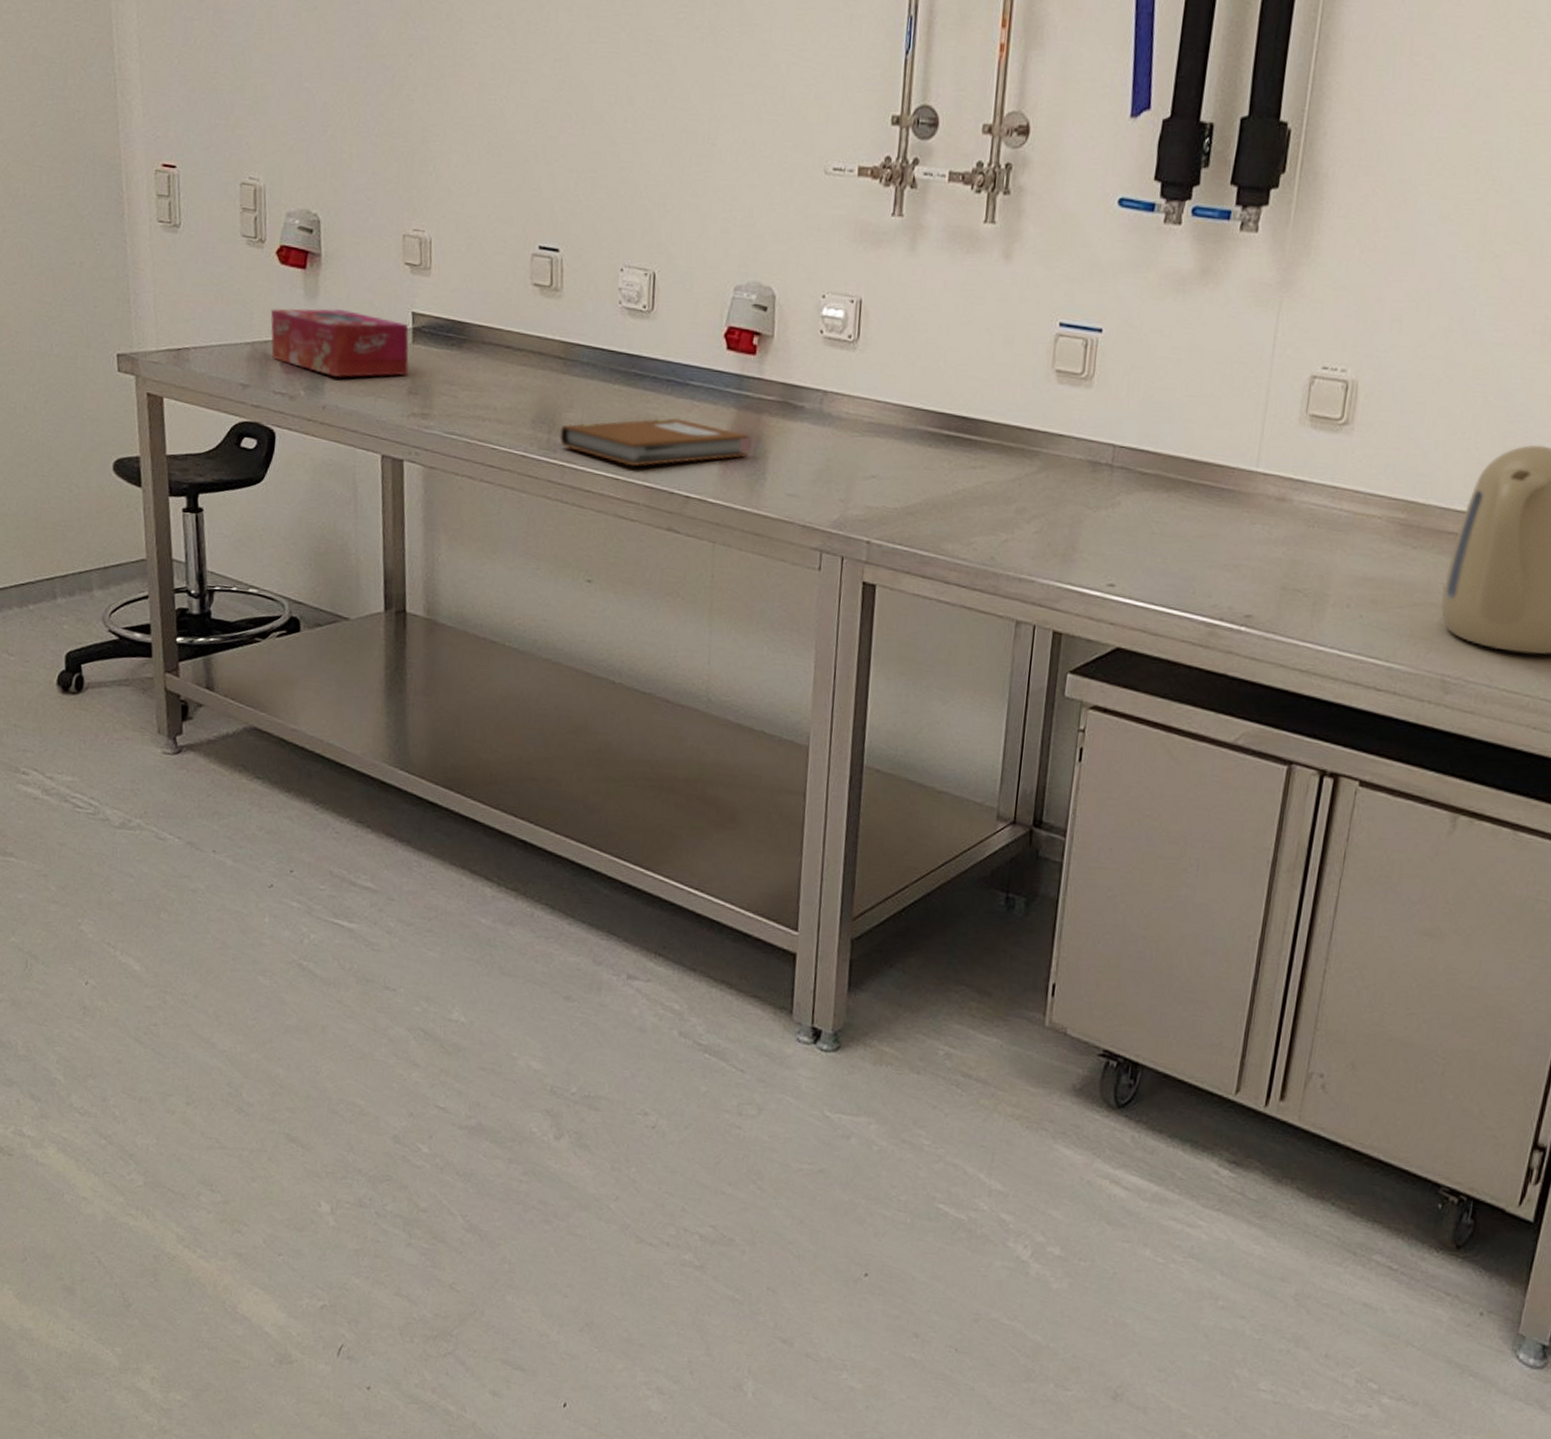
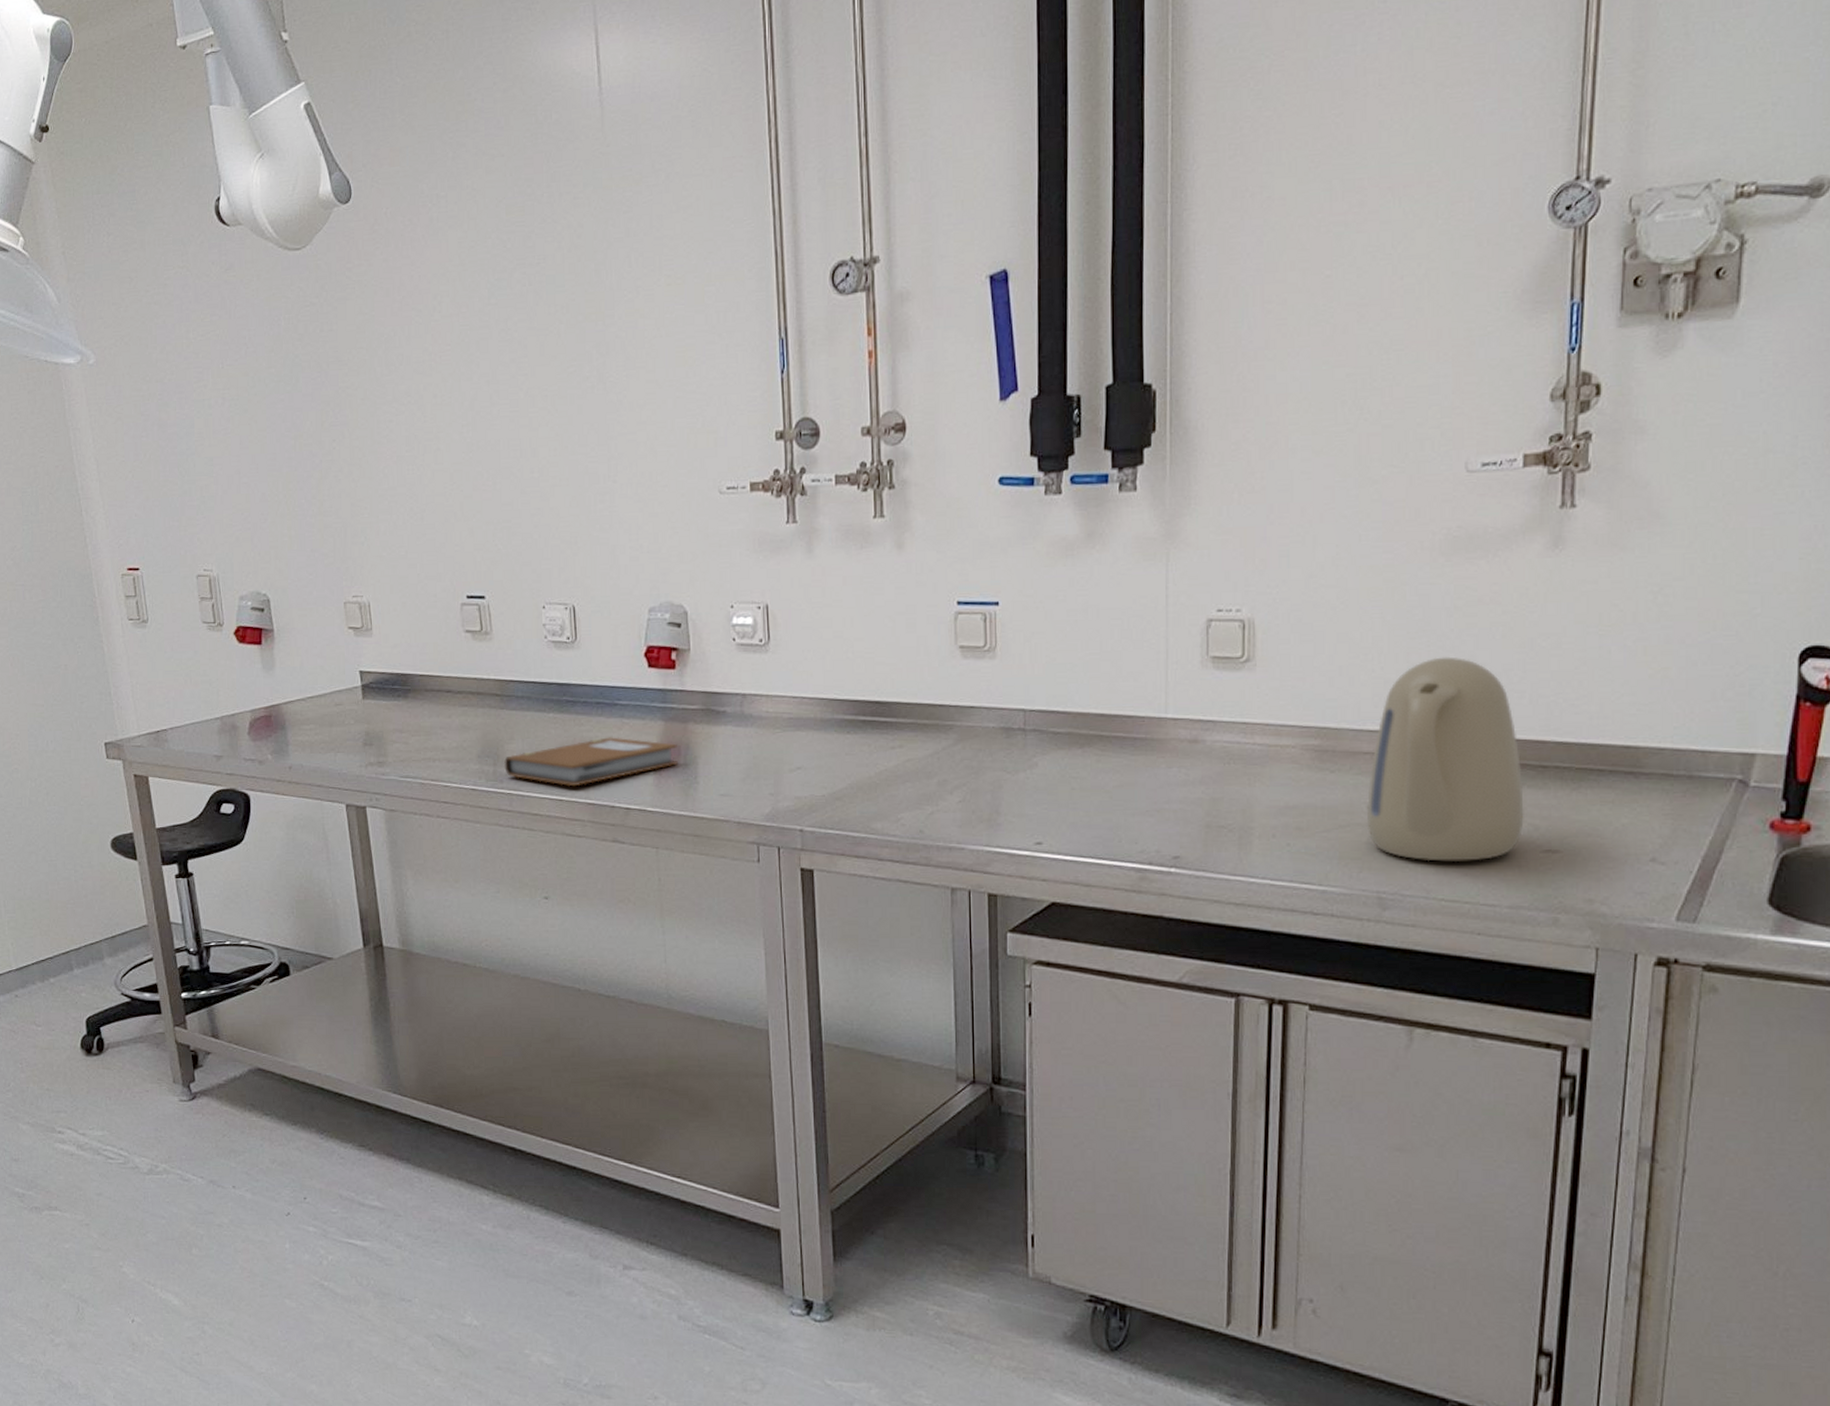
tissue box: present [270,308,410,378] -> none [234,676,362,739]

